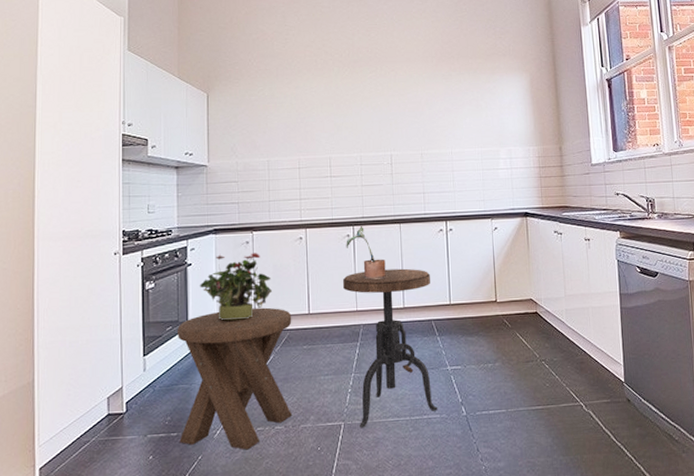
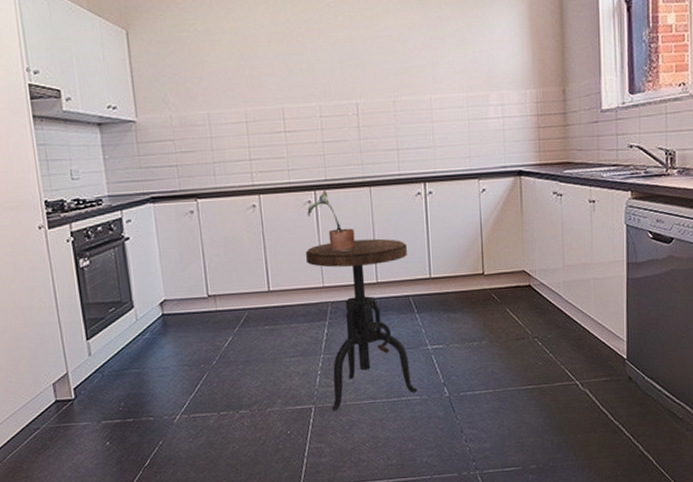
music stool: present [178,307,293,450] -> none [121,285,258,435]
potted plant: present [199,253,272,321] -> none [140,224,225,300]

